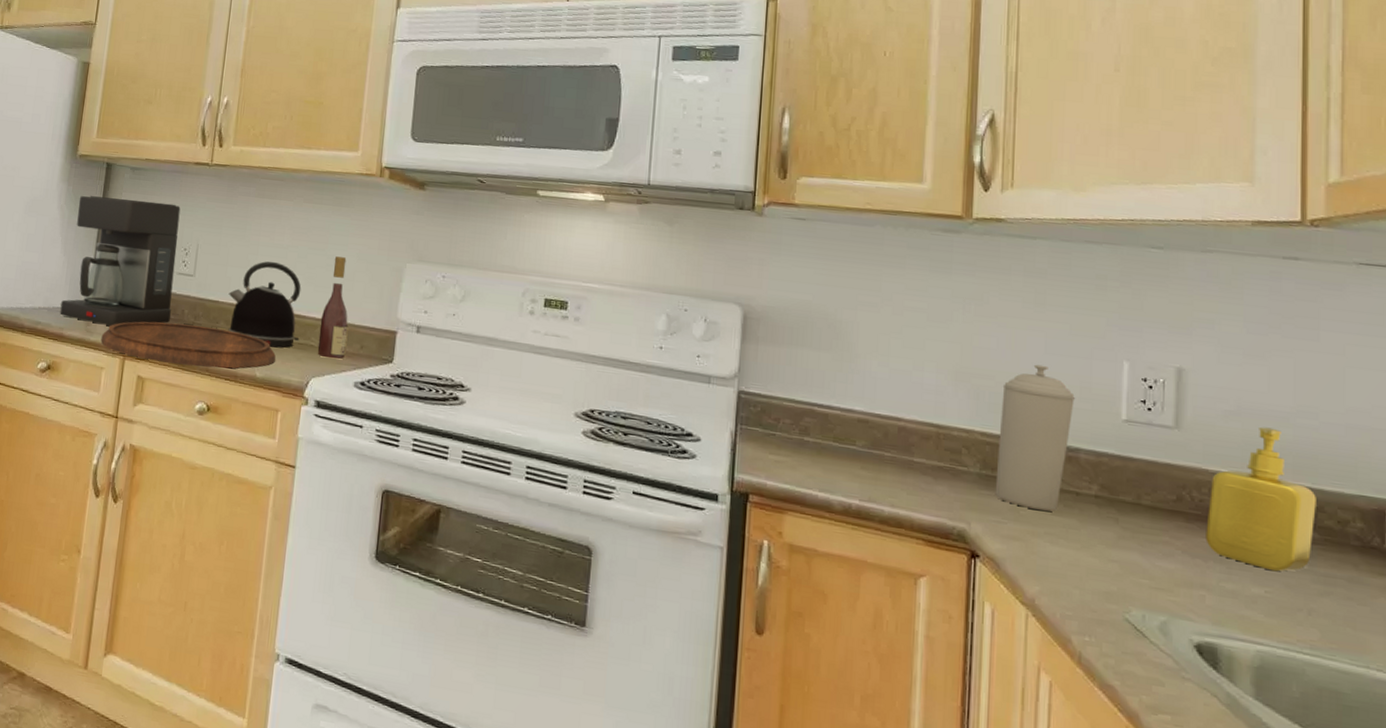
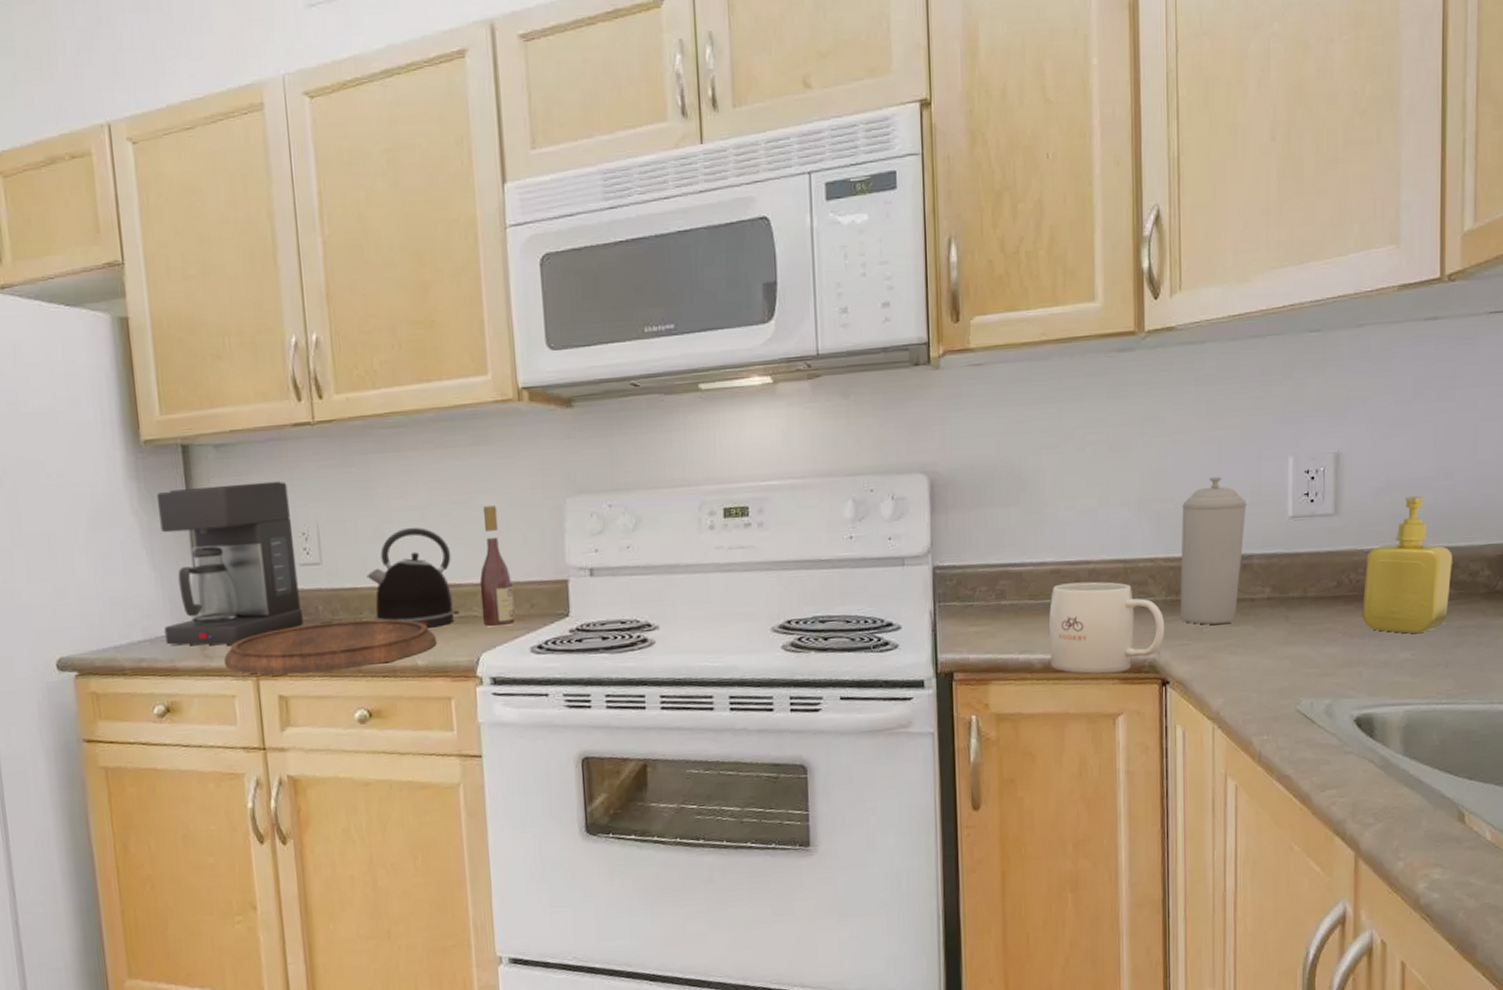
mug: none [851,433,978,535] -> present [1048,581,1165,675]

